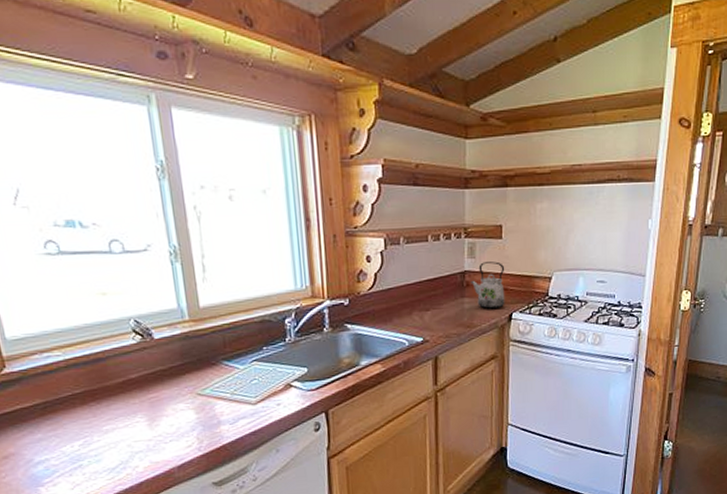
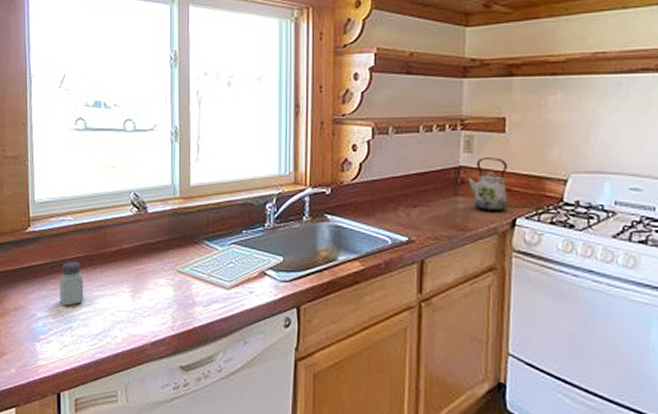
saltshaker: none [57,398,92,445] -> present [60,262,84,306]

